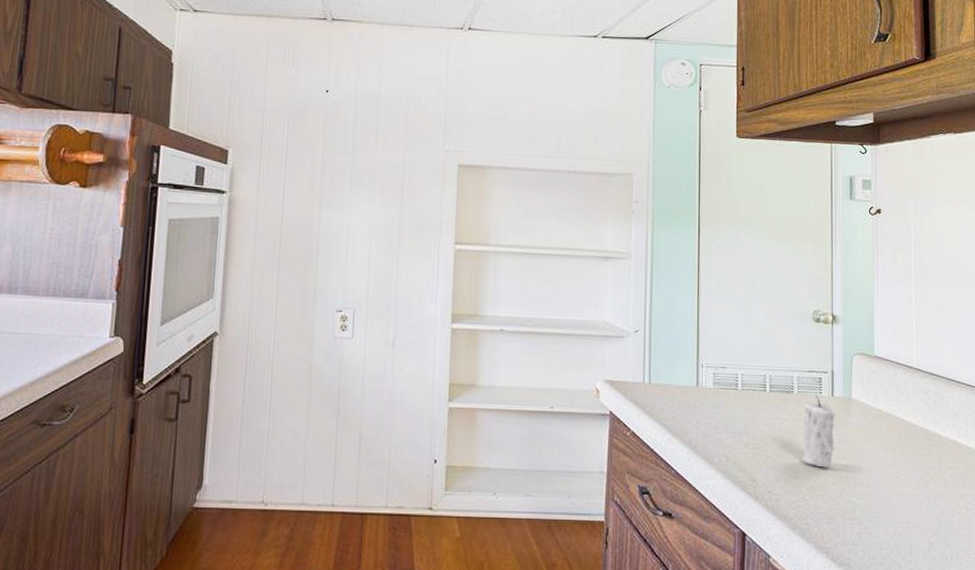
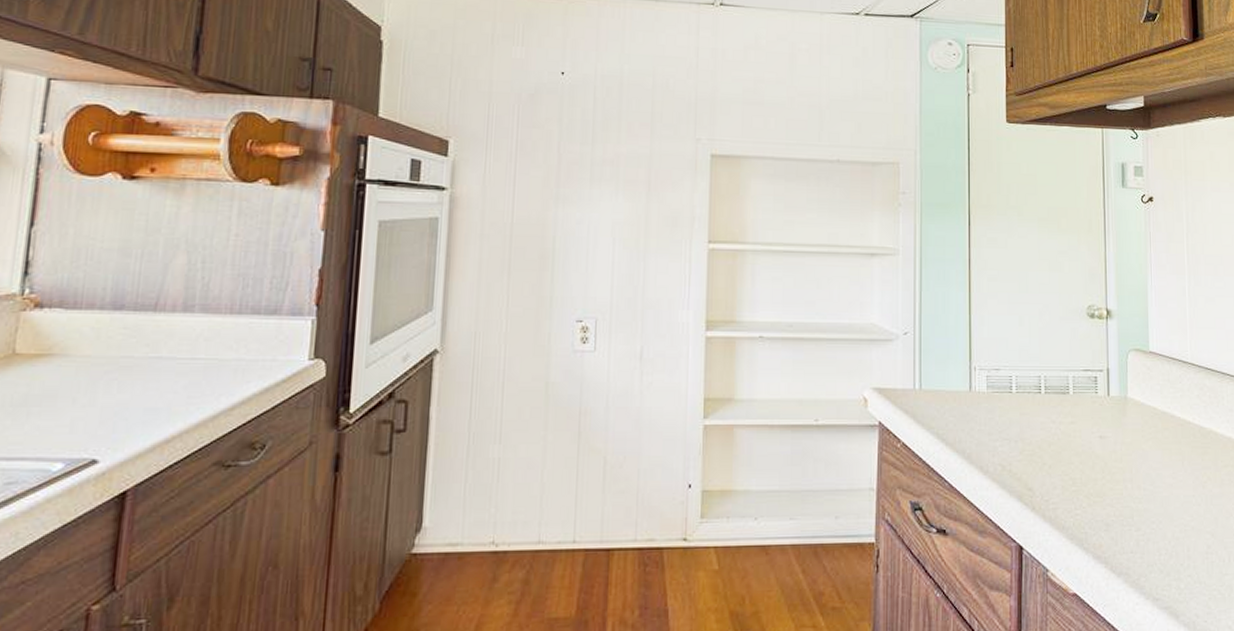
candle: present [802,393,836,468] -> none [1079,393,1113,472]

